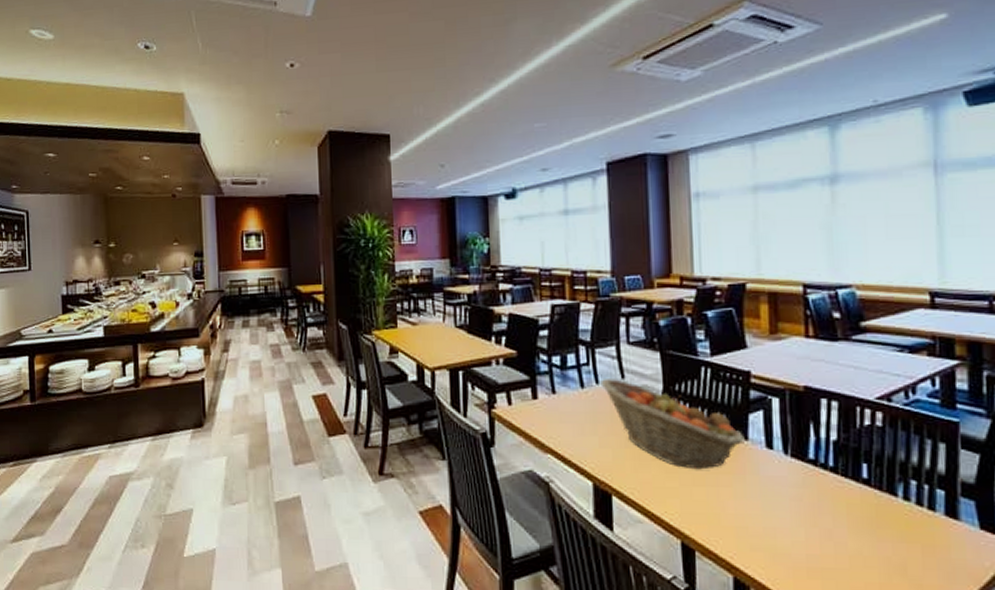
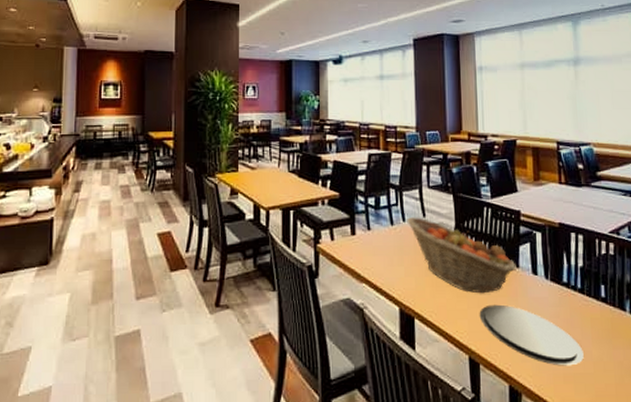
plate: none [694,483,836,559] -> present [479,304,584,366]

